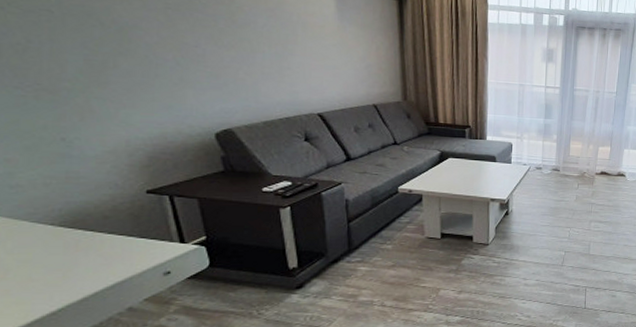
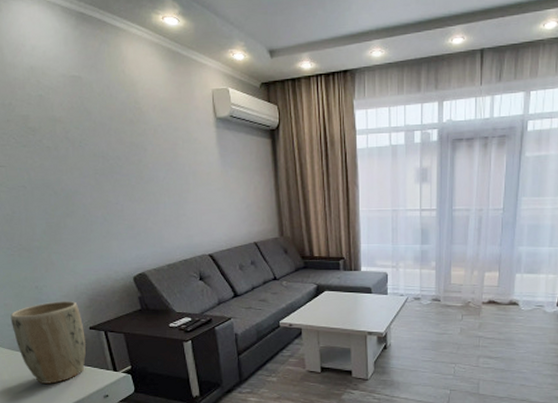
plant pot: none [15,158,139,261] -> present [10,301,86,384]

